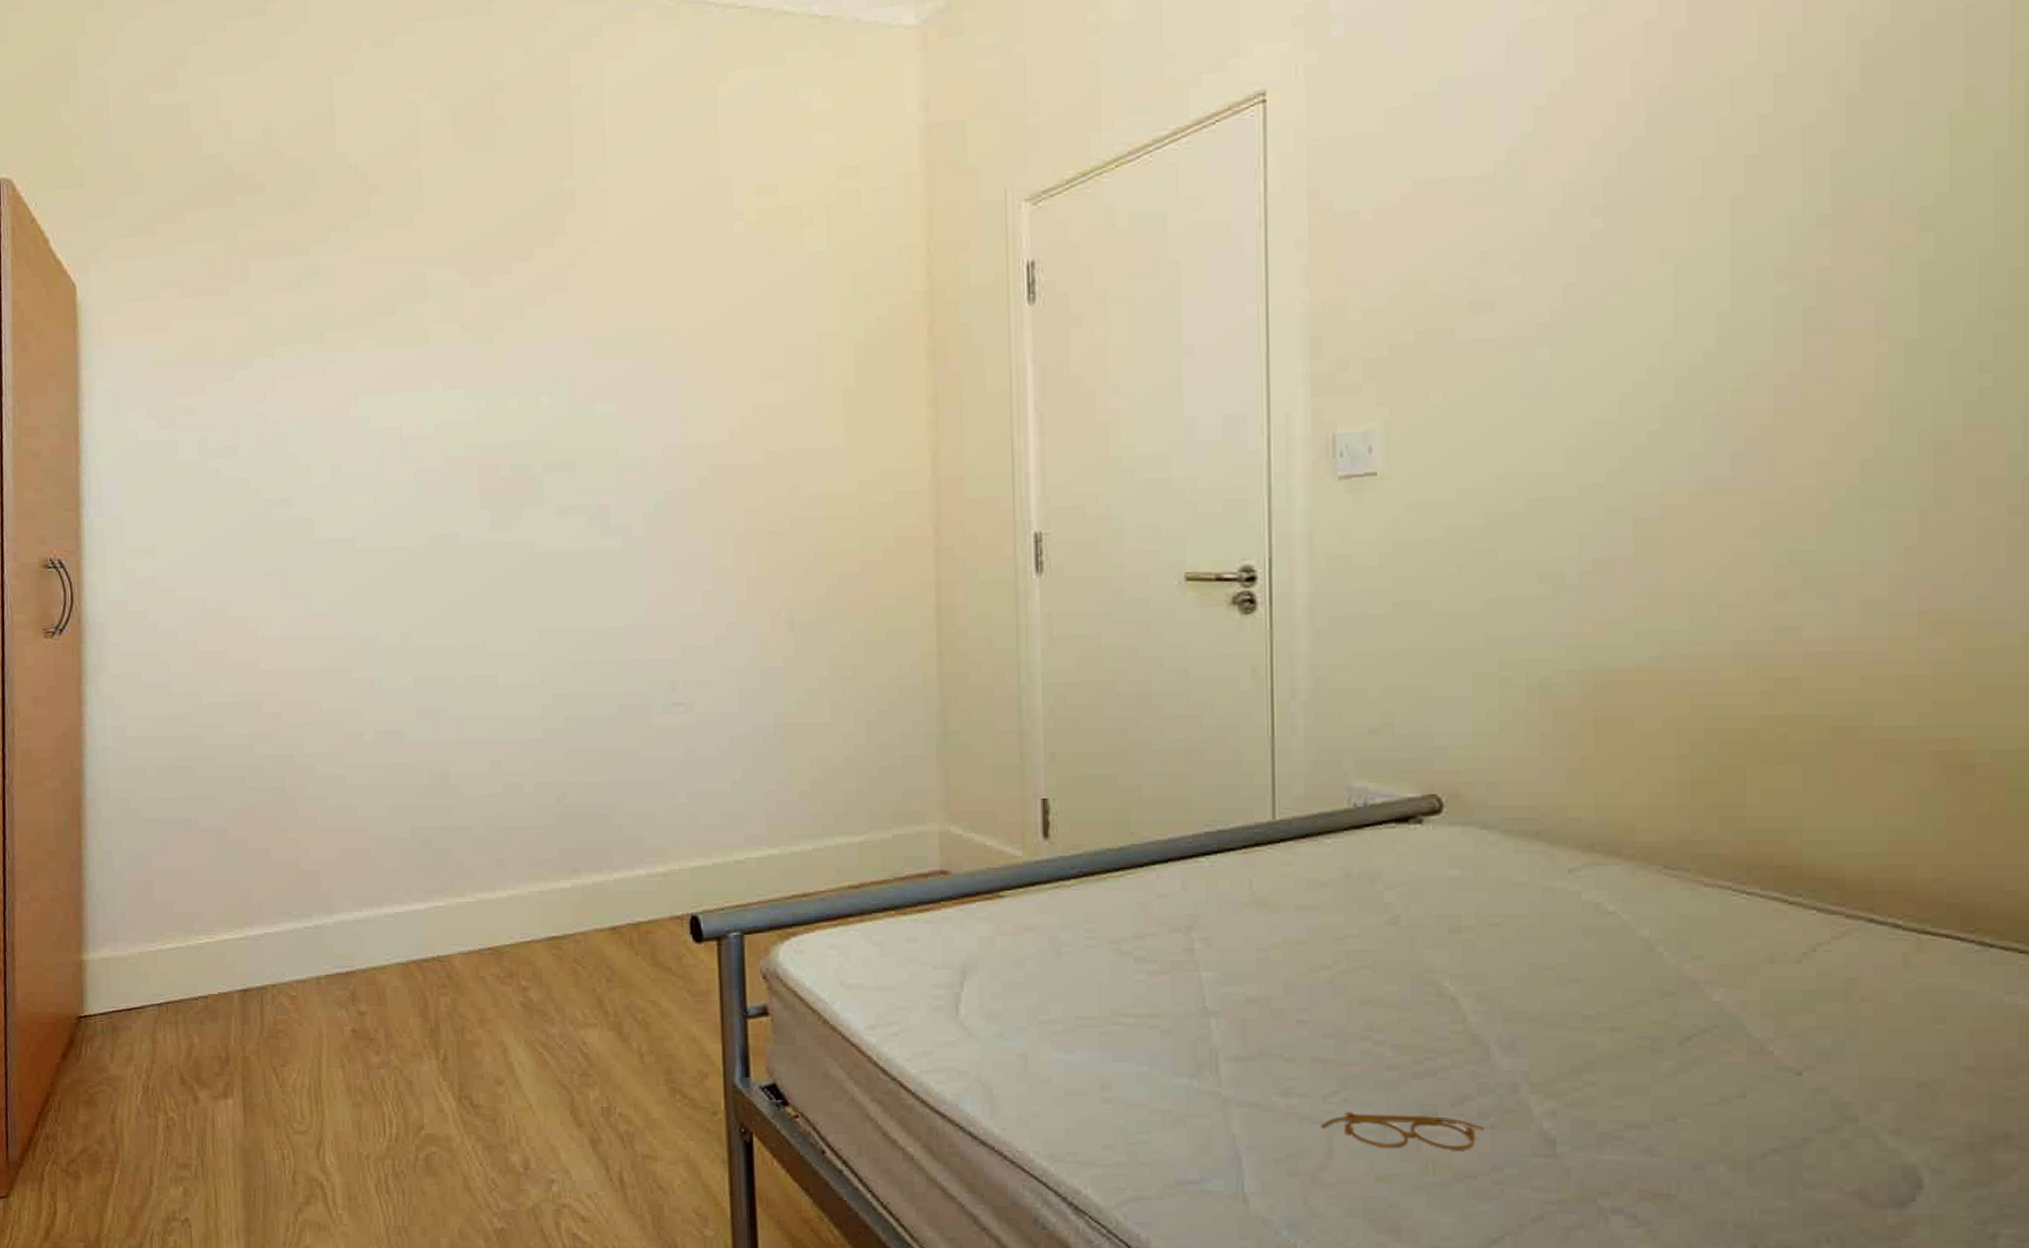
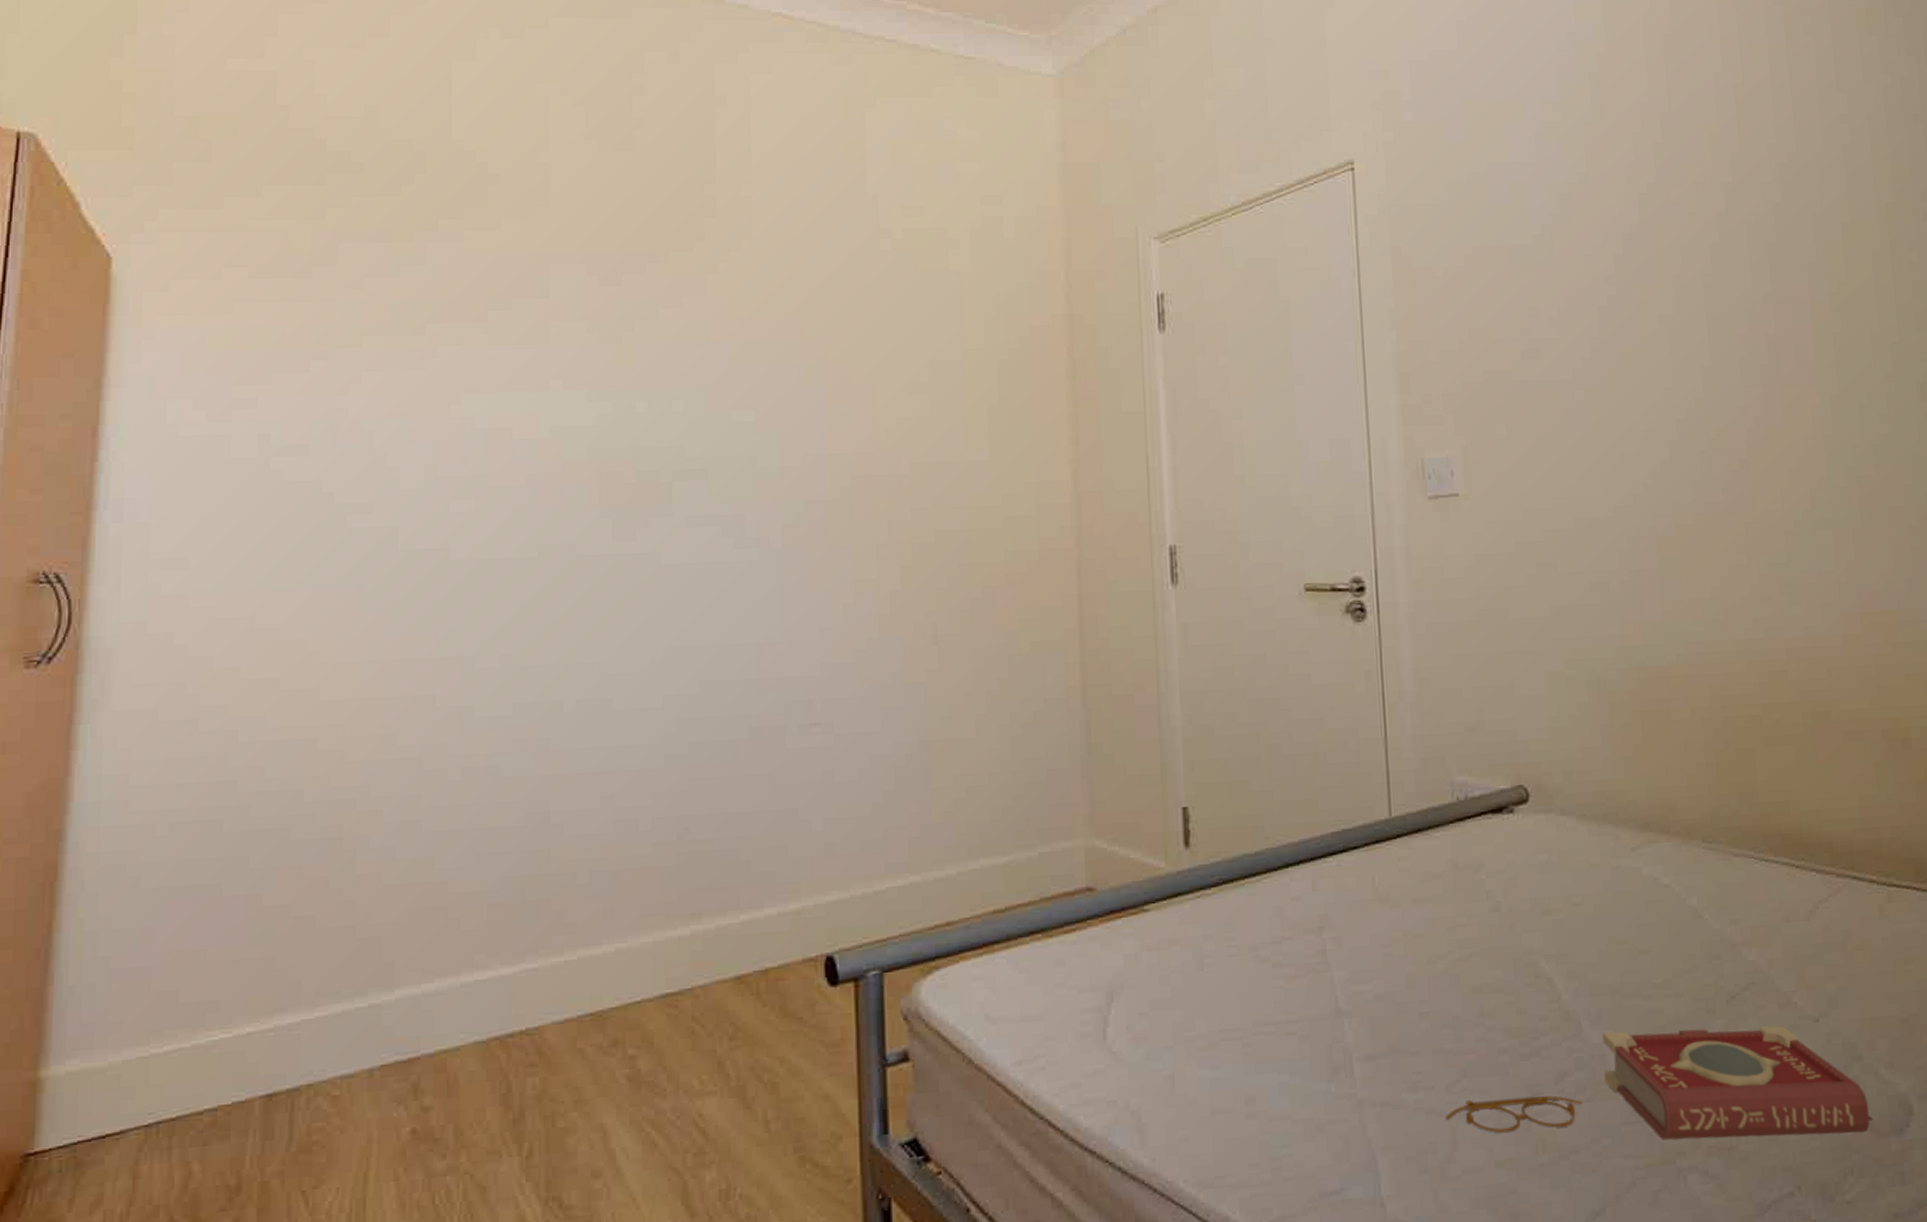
book: none [1513,1060,1866,1200] -> present [1602,1025,1874,1140]

